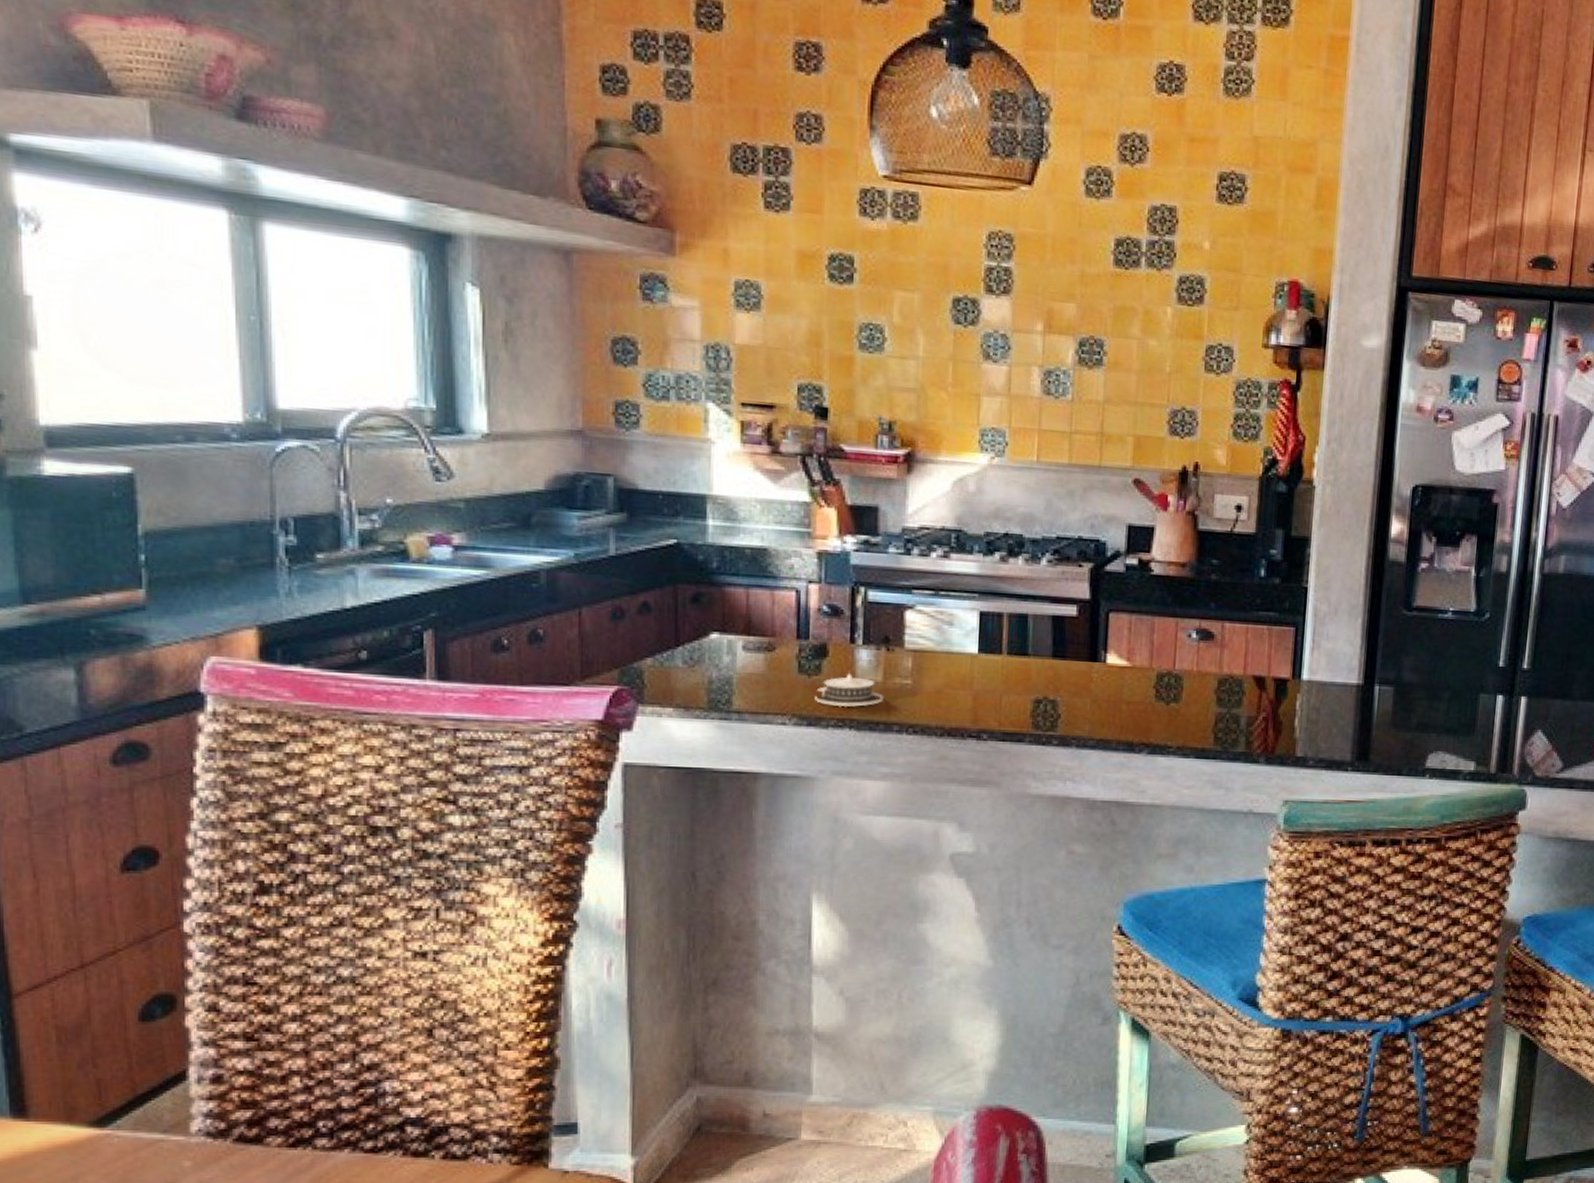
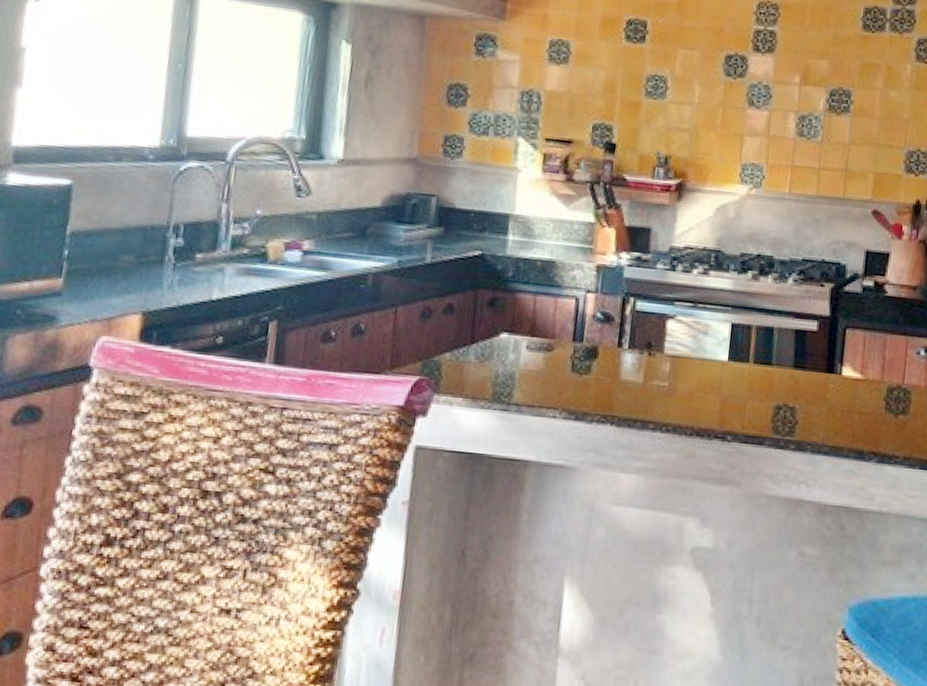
architectural model: present [814,672,883,708] -> none [583,373,642,405]

